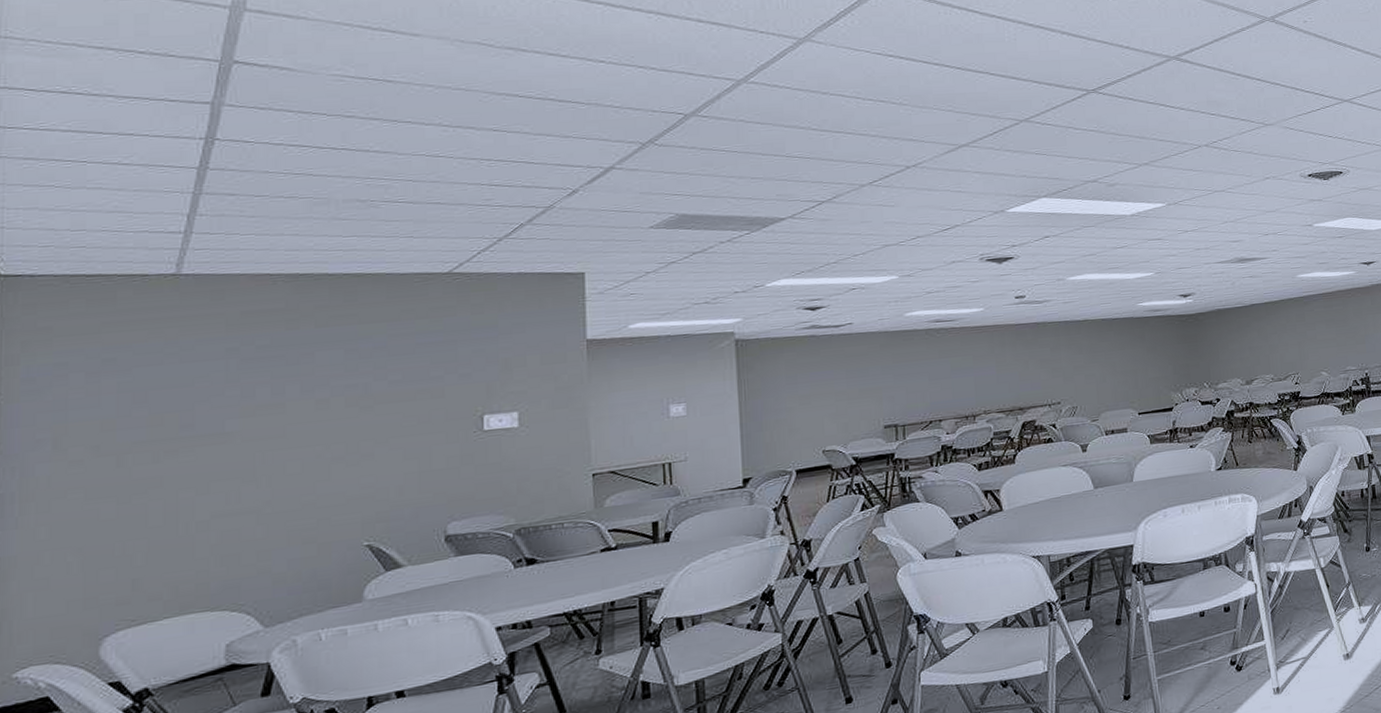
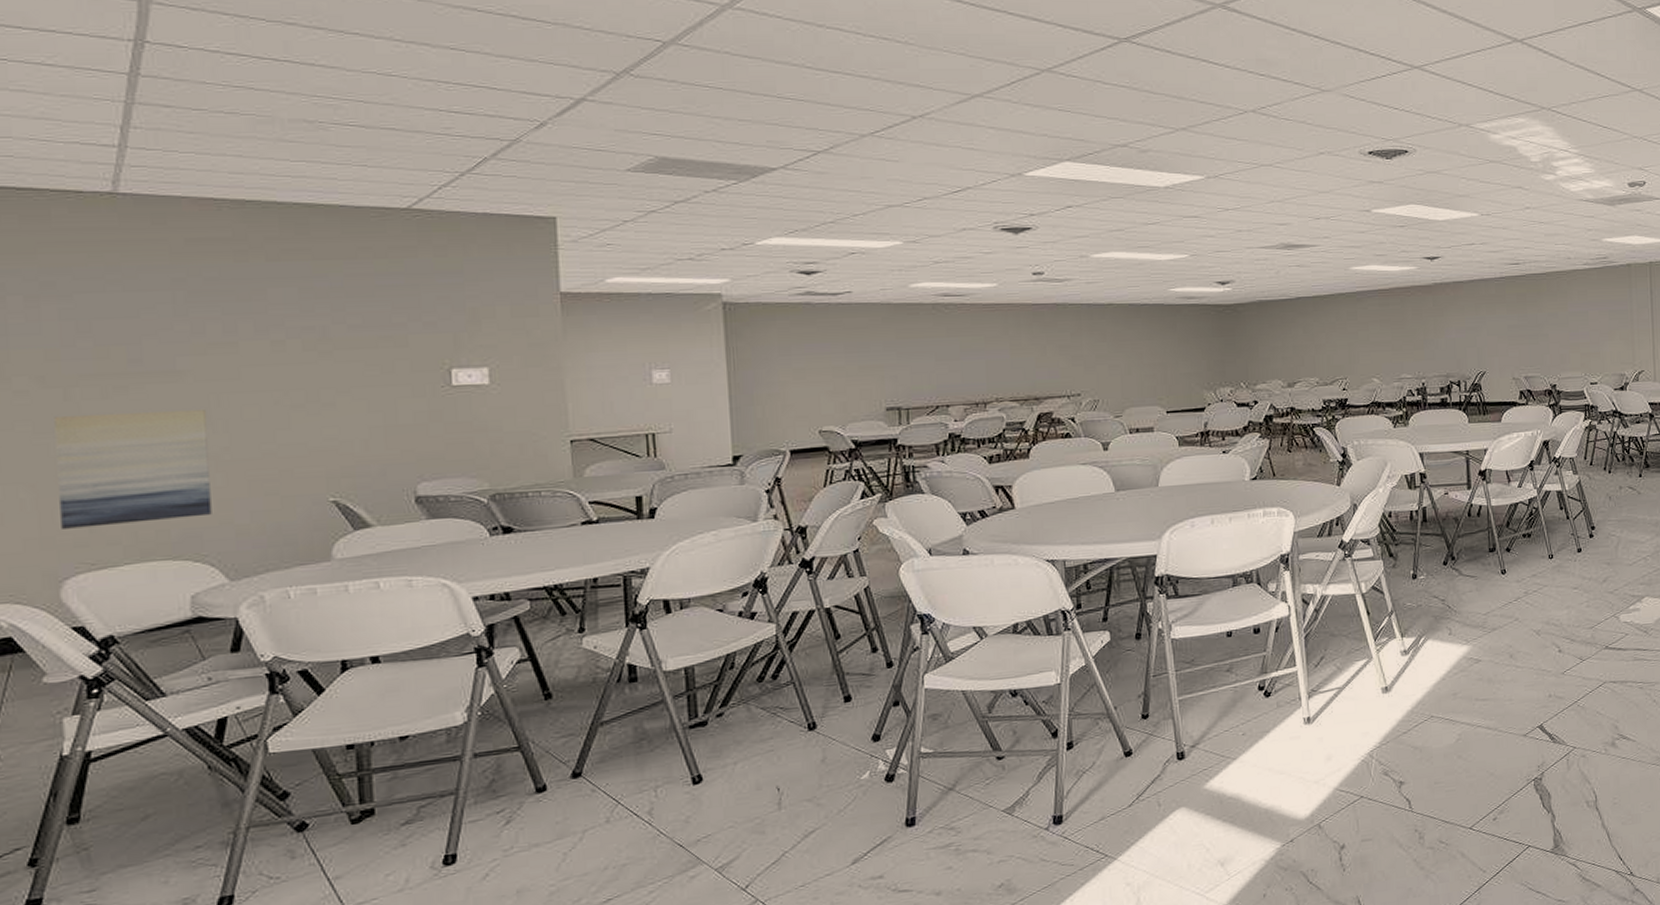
wall art: none [105,467,251,589] -> present [54,410,212,529]

